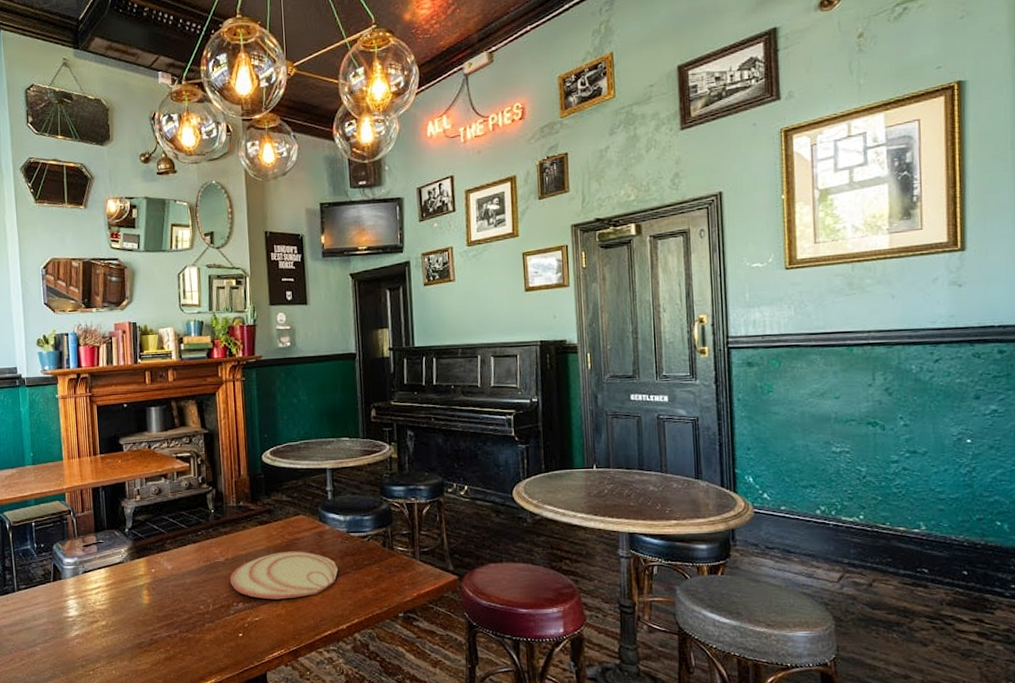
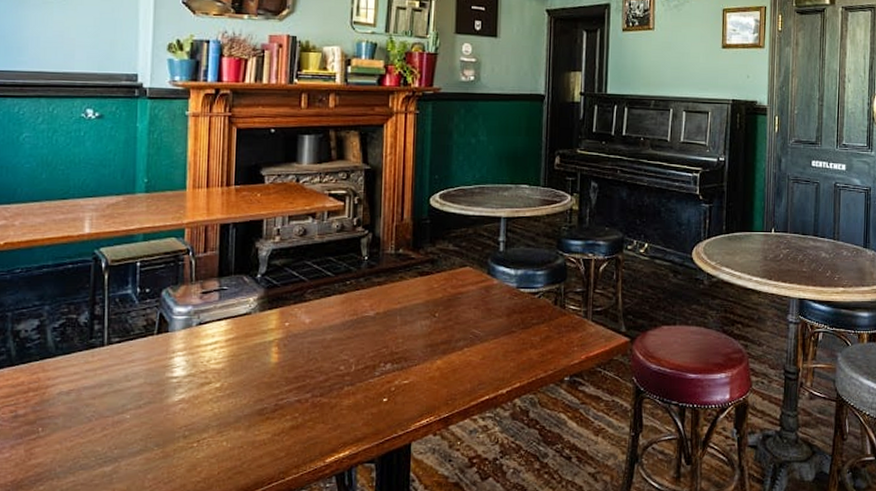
plate: present [230,551,339,600] -> none [379,306,504,360]

